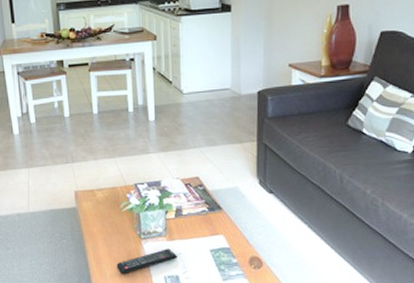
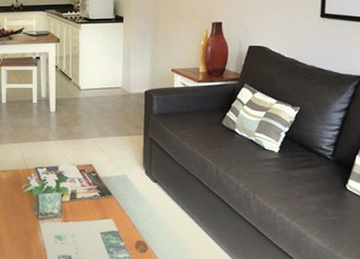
remote control: present [116,249,177,275] -> none [15,229,71,252]

